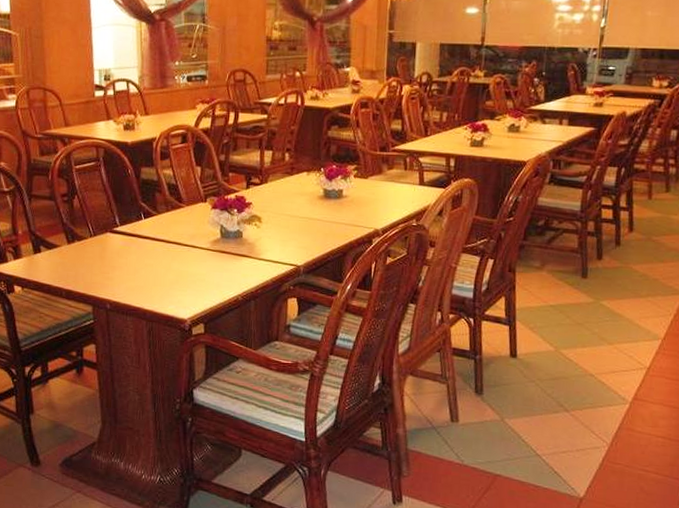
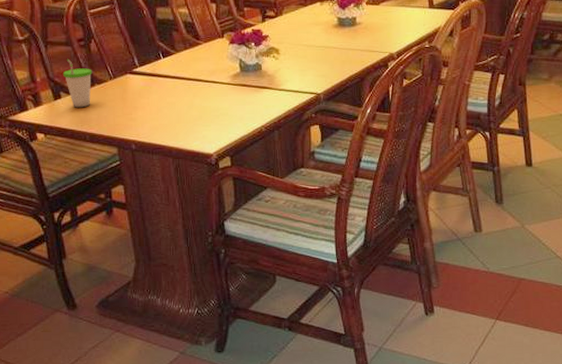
cup: none [44,213,73,264] -> present [62,58,92,108]

